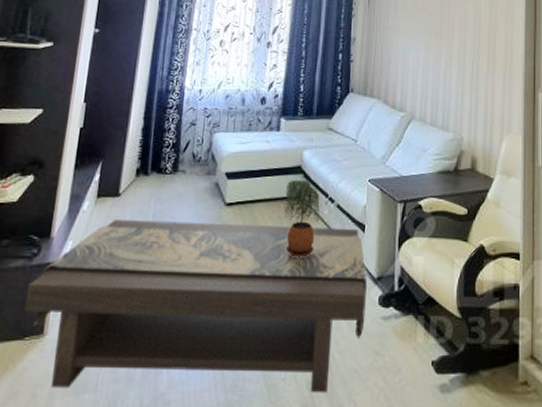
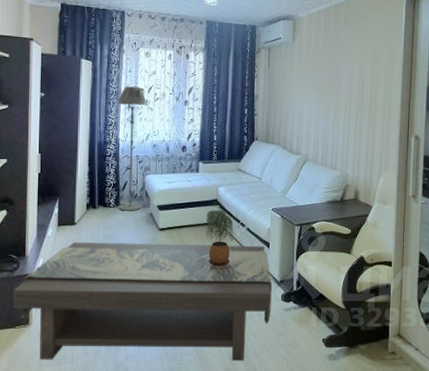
floor lamp: none [176,23,222,180] -> present [117,86,147,211]

